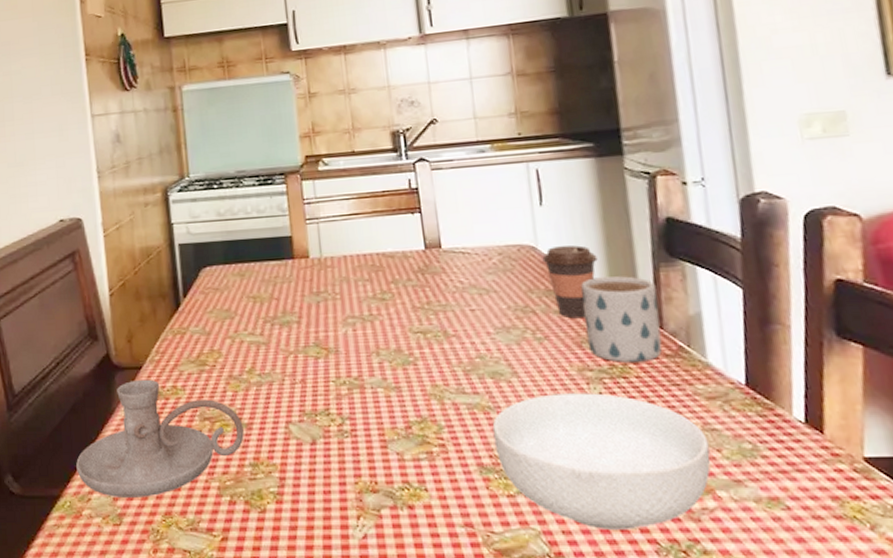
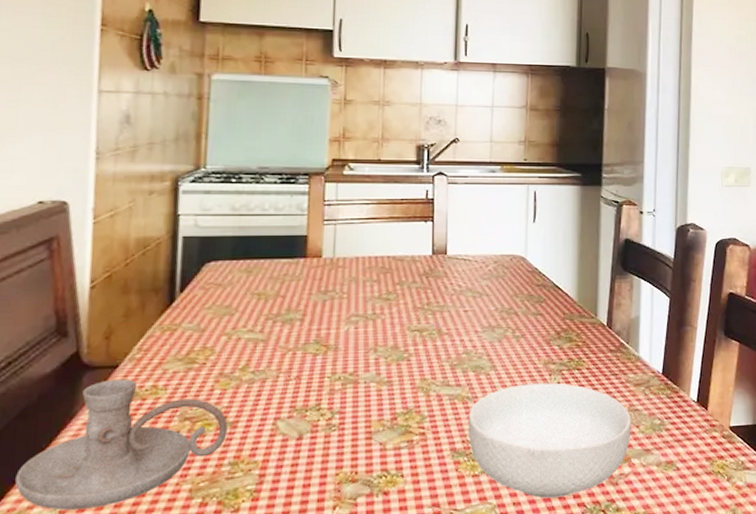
coffee cup: present [542,245,598,319] -> none [529,258,571,320]
mug: present [581,276,663,362] -> none [554,285,610,357]

